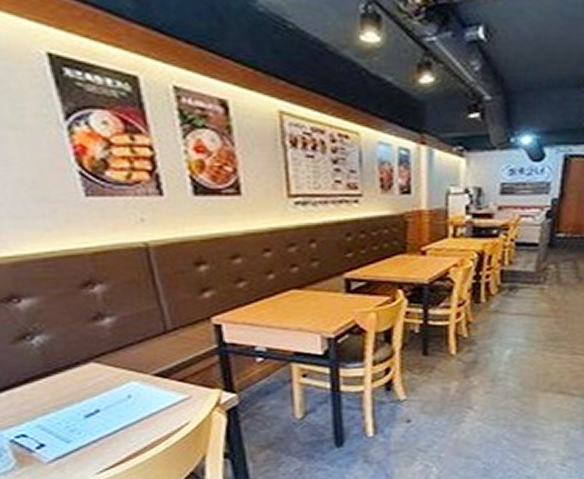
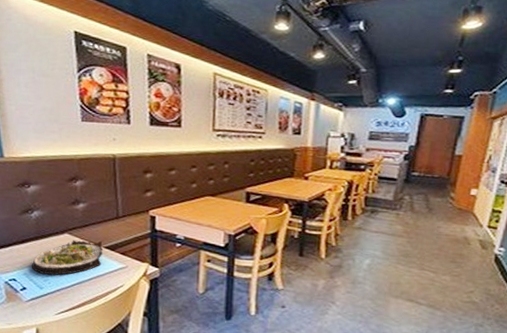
salad plate: none [46,366,153,423] -> present [31,240,104,276]

